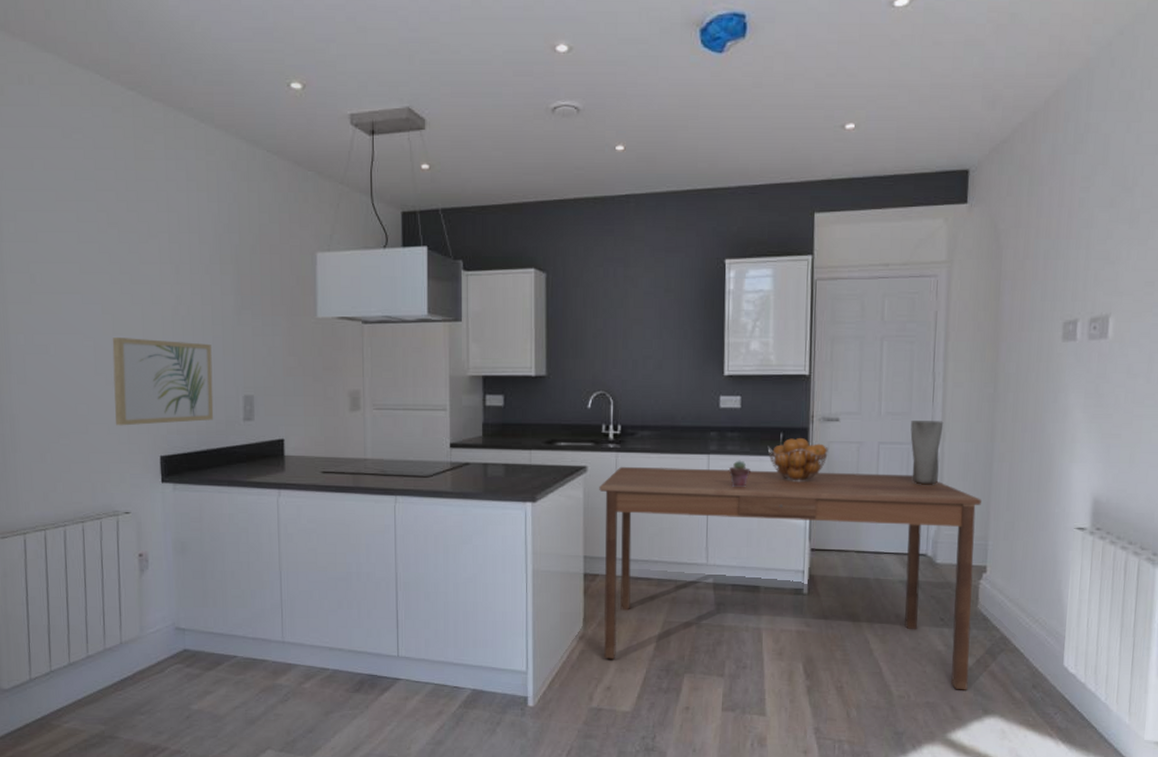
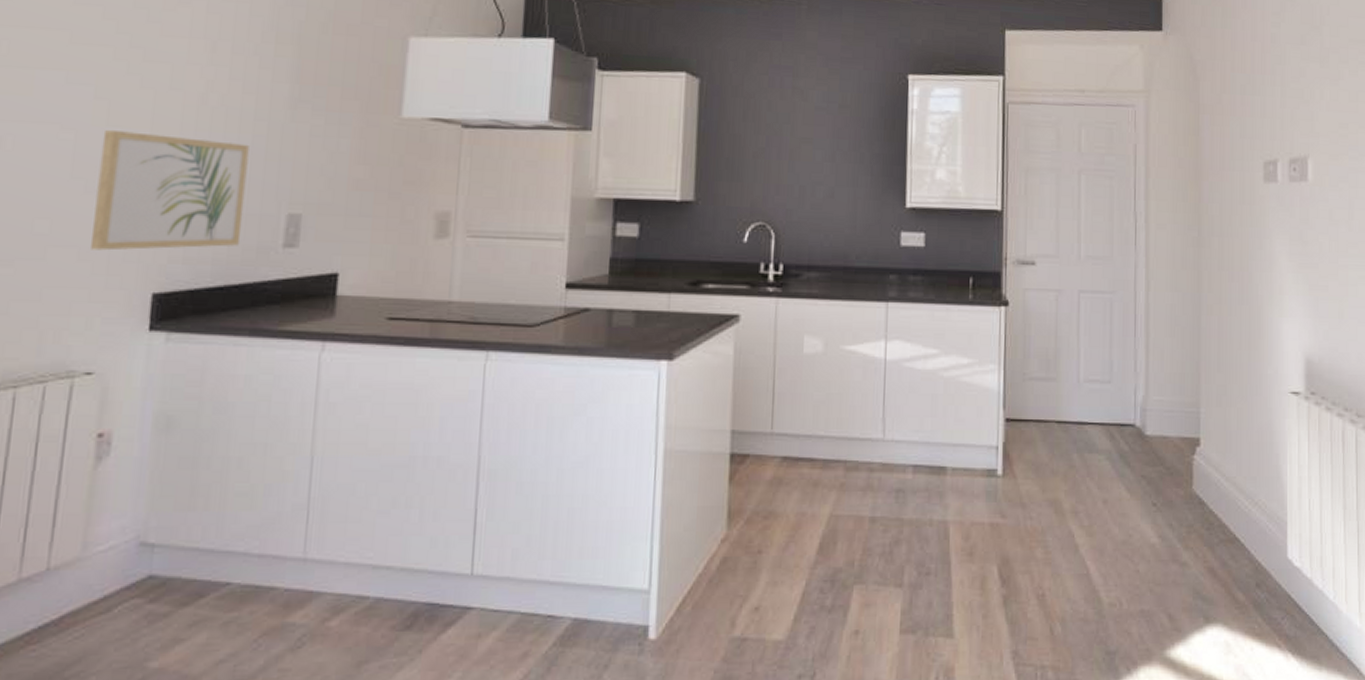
dining table: present [599,466,981,690] -> none [752,315,1191,593]
potted succulent: present [729,460,750,488] -> none [911,309,936,344]
fruit basket: present [767,437,830,483] -> none [955,283,1025,338]
vase: present [910,421,944,485] -> none [1113,266,1148,342]

